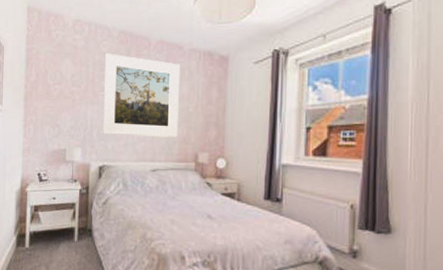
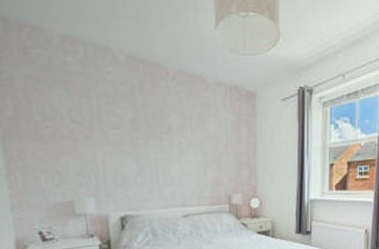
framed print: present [102,53,181,137] -> none [110,82,208,181]

